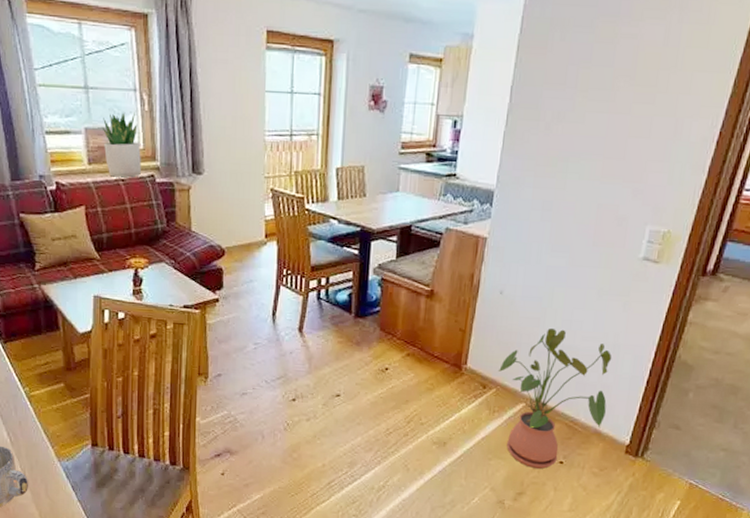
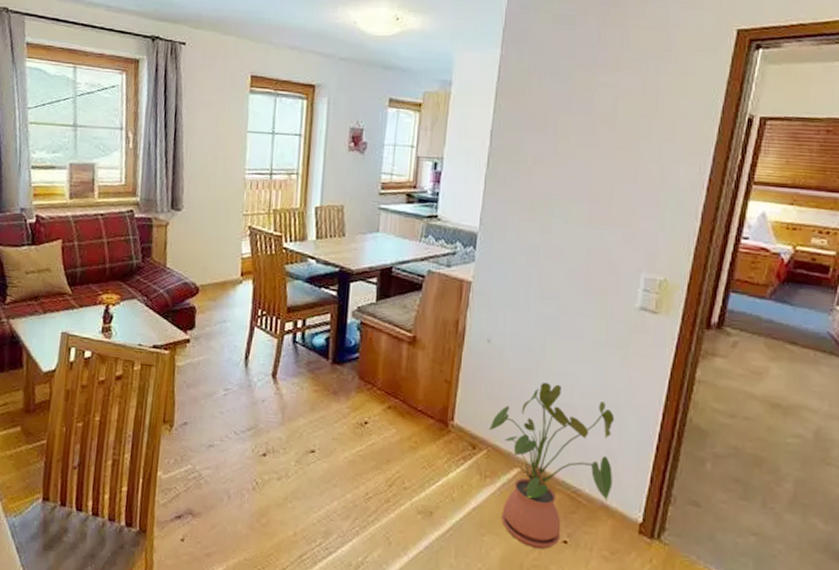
planter: present [102,110,141,178] -> none [86,147,122,213]

